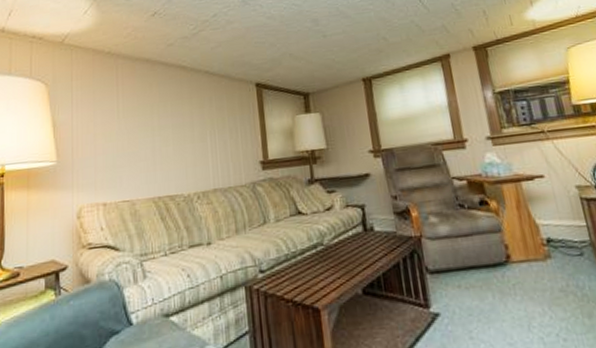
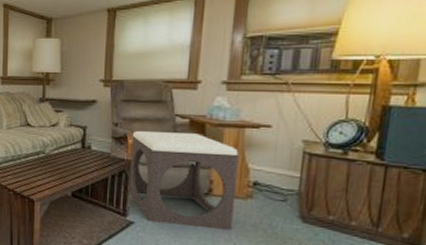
footstool: none [414,195,543,309] -> present [129,131,239,231]

